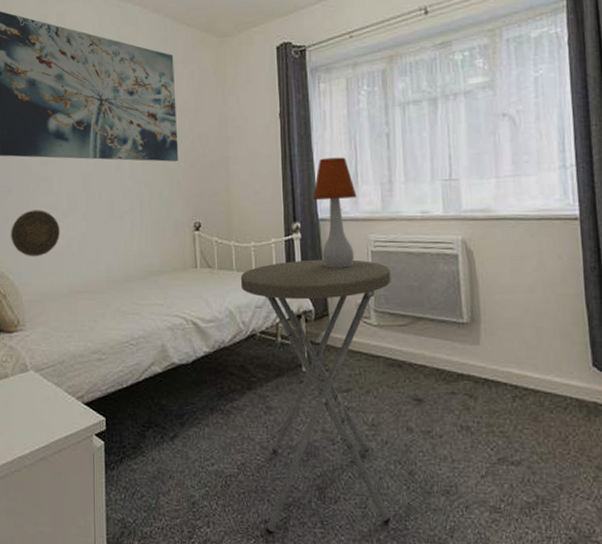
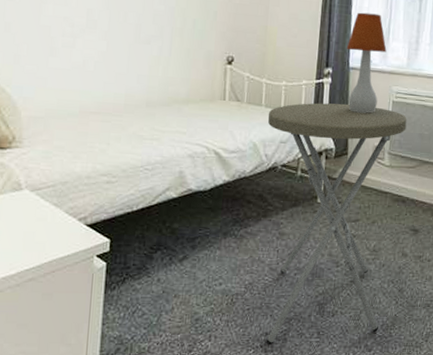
decorative plate: present [11,210,60,257] -> none [12,21,74,72]

